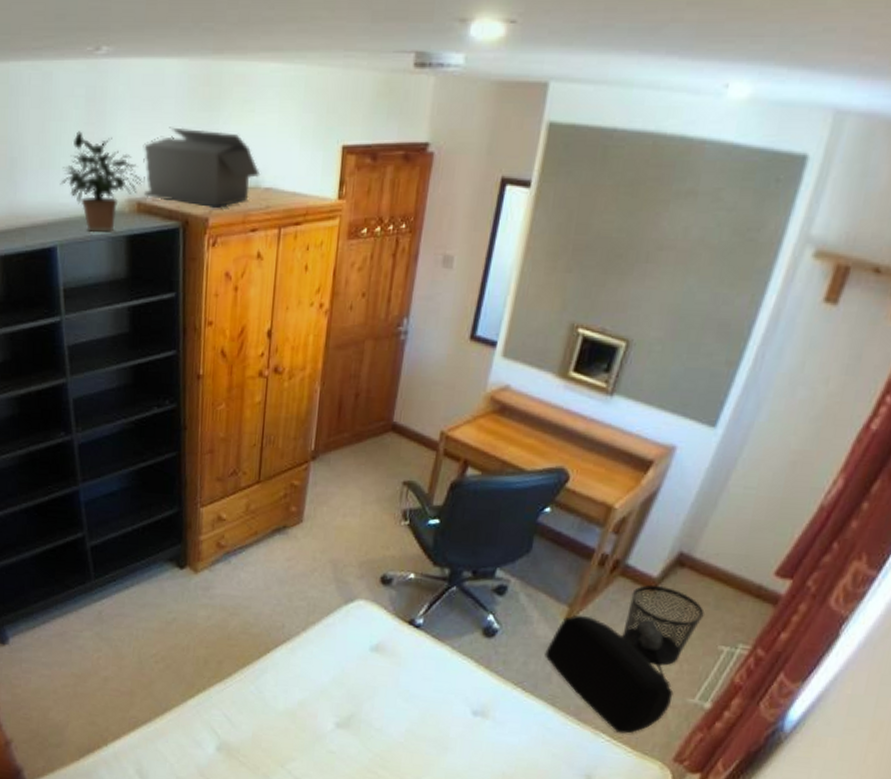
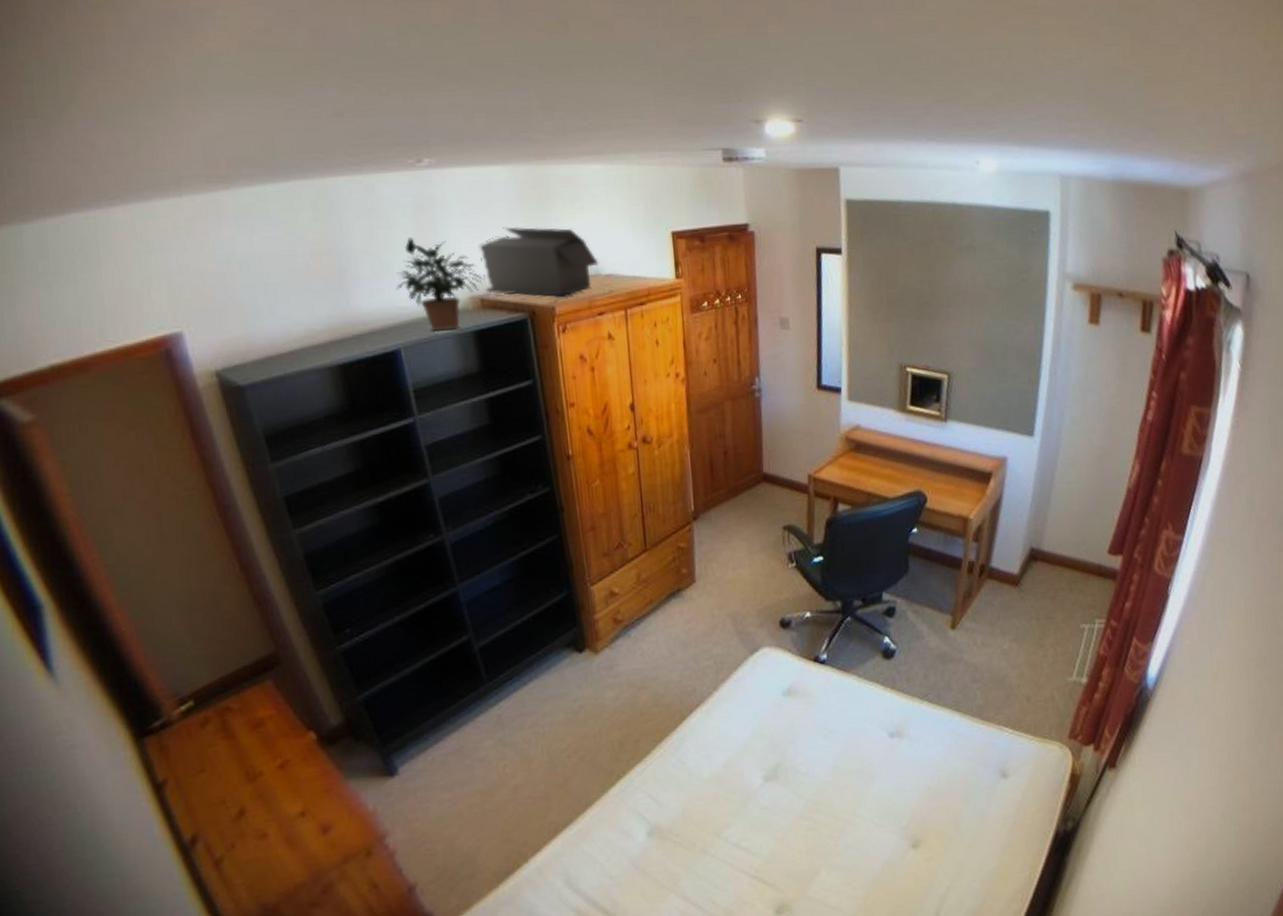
duffel bag: present [545,614,674,734] -> none [940,620,1055,723]
waste bin: present [622,585,705,666] -> none [1001,581,1063,653]

